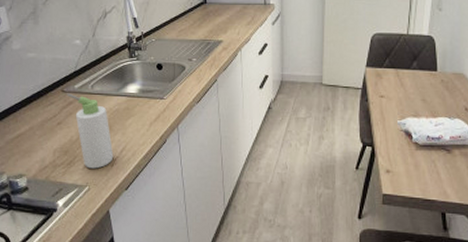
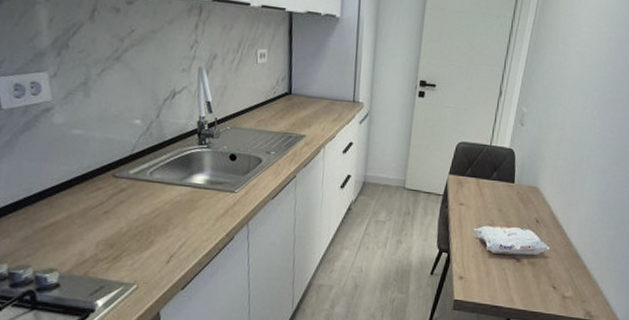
bottle: present [67,93,114,169] -> none [119,178,171,265]

